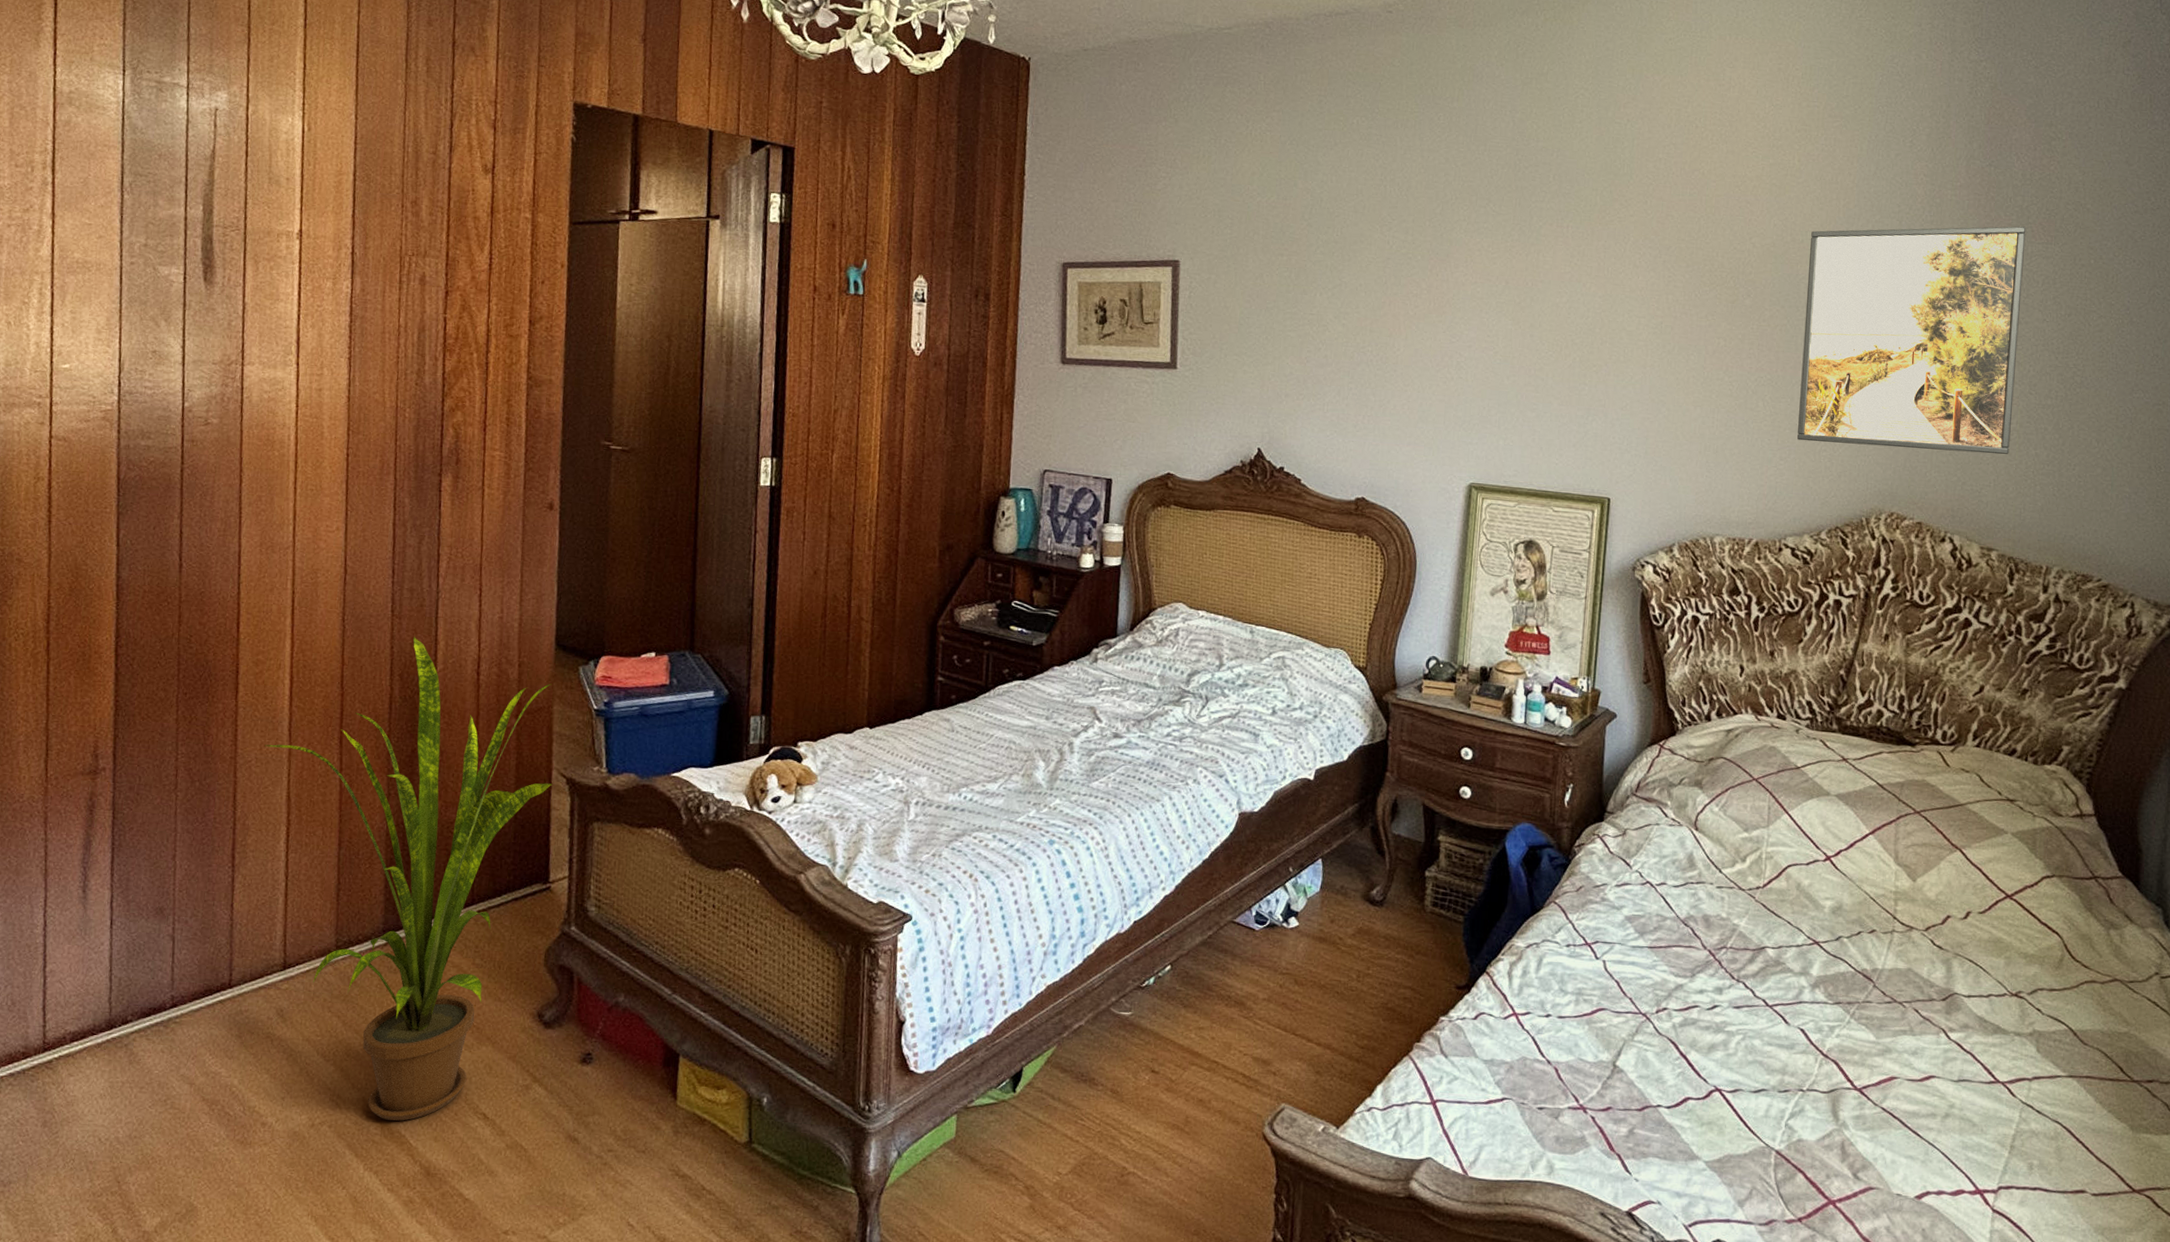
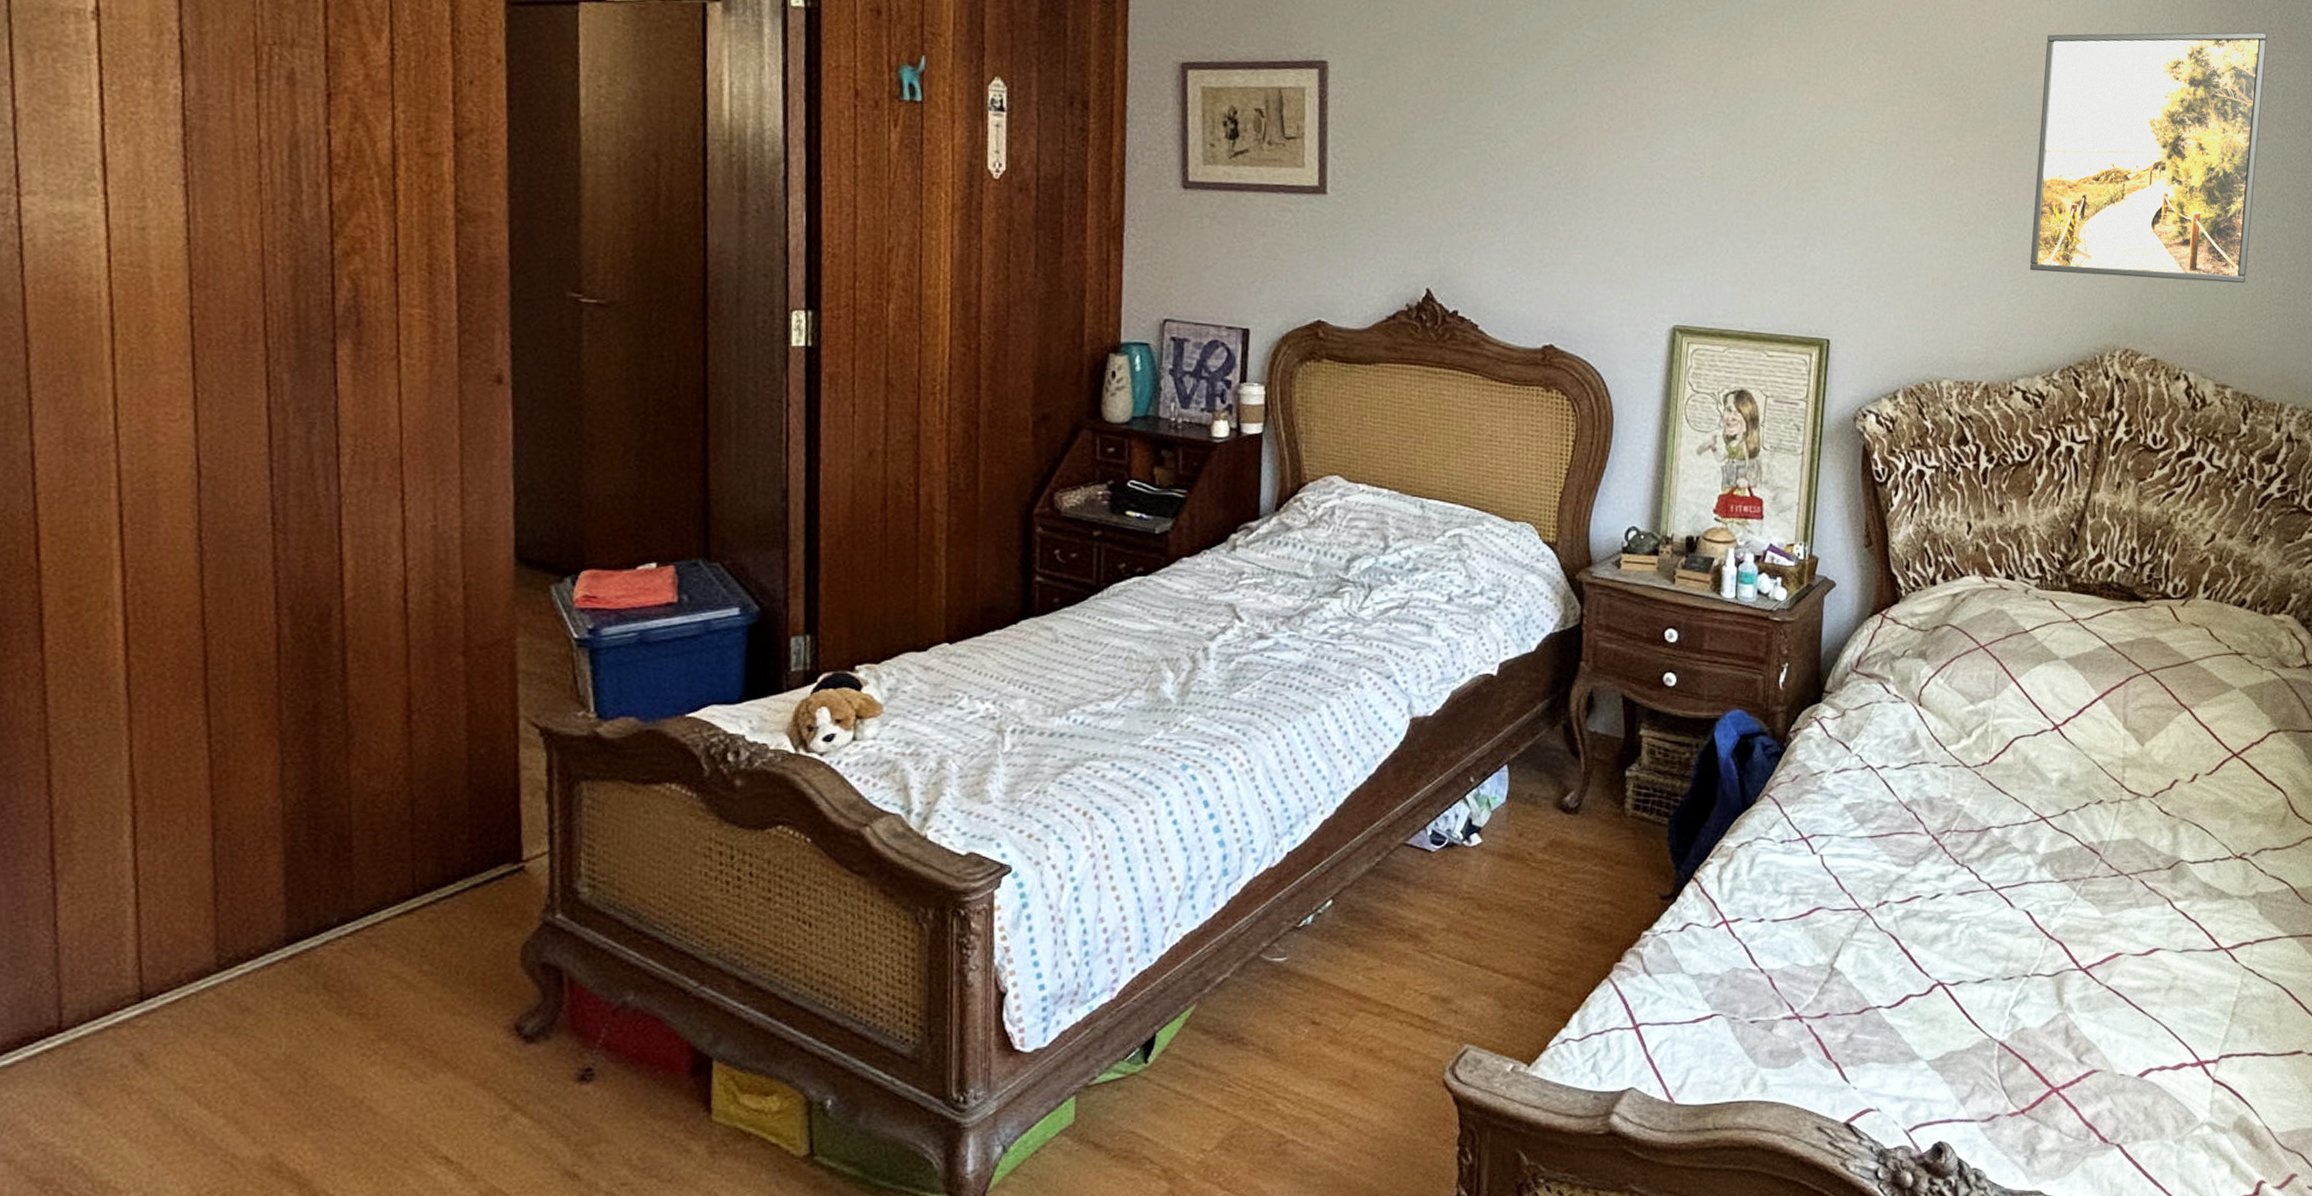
house plant: present [264,636,553,1121] -> none [90,556,520,1179]

